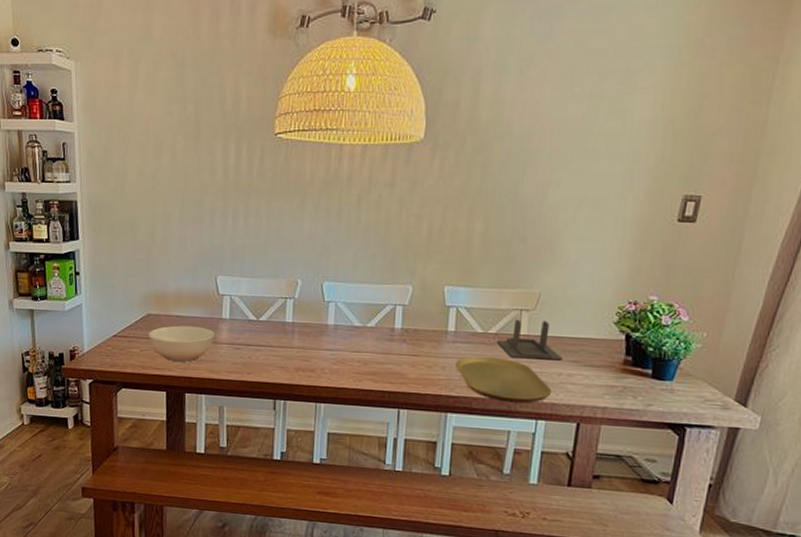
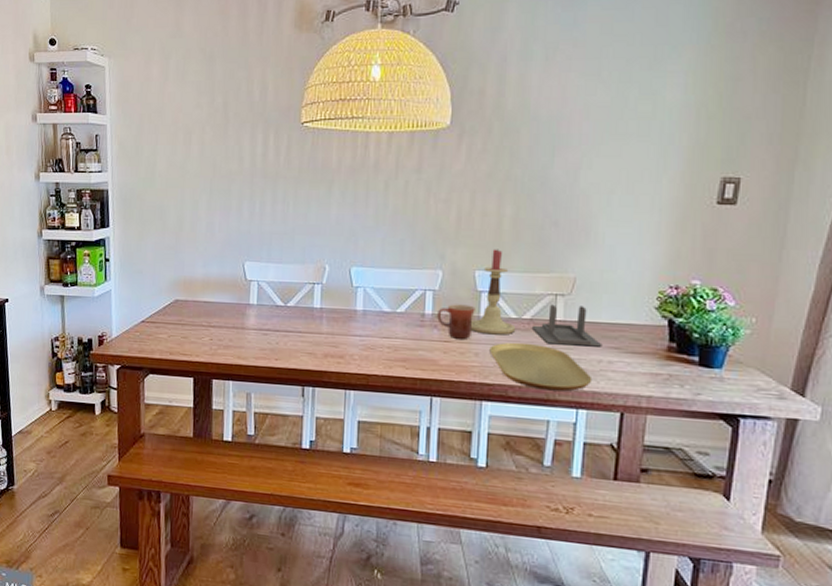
bowl: present [149,325,215,363] -> none [176,311,242,348]
mug: none [406,319,444,353] -> present [437,304,475,339]
candlestick: none [439,264,481,349] -> present [471,249,515,335]

